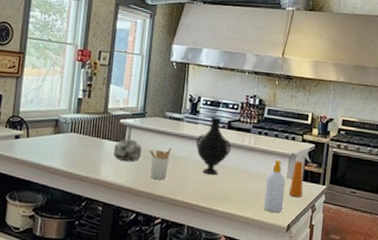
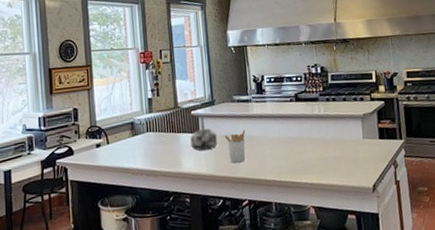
vase: present [195,117,232,176] -> none [267,92,303,150]
soap bottle: present [264,159,285,212] -> none [343,122,365,175]
spray bottle: present [288,148,312,198] -> none [365,105,385,157]

